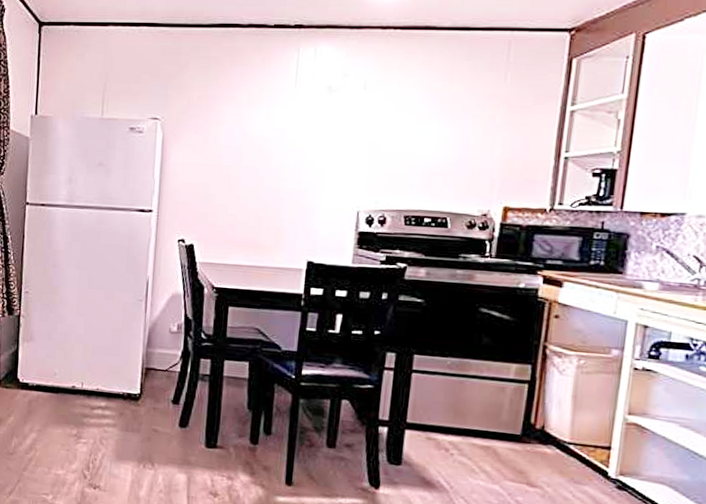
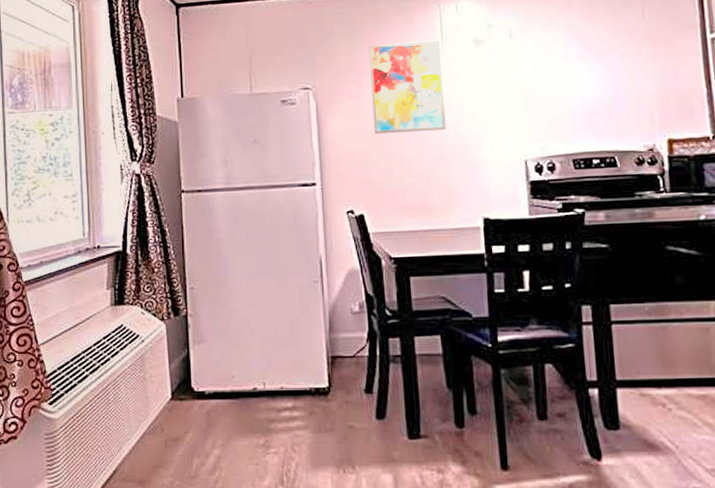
wall art: none [215,82,294,173] -> present [369,40,447,135]

